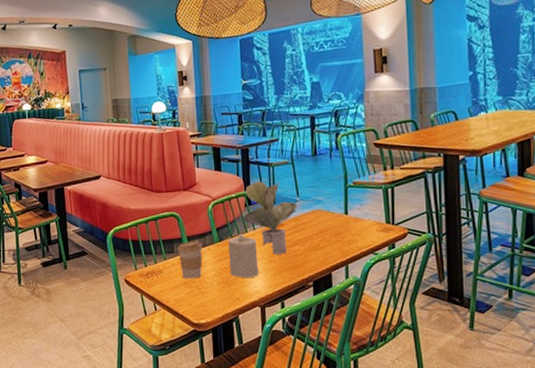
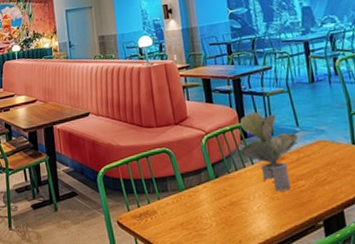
coffee cup: present [177,241,203,279] -> none [171,178,199,220]
candle: present [228,233,259,278] -> none [225,169,262,218]

